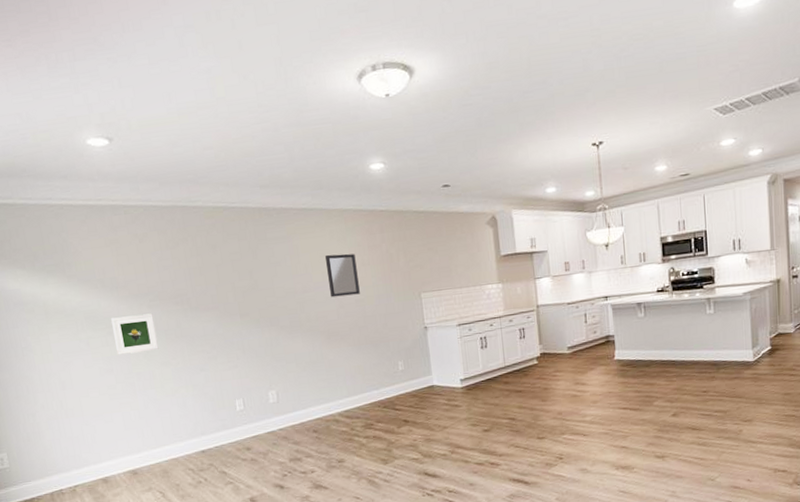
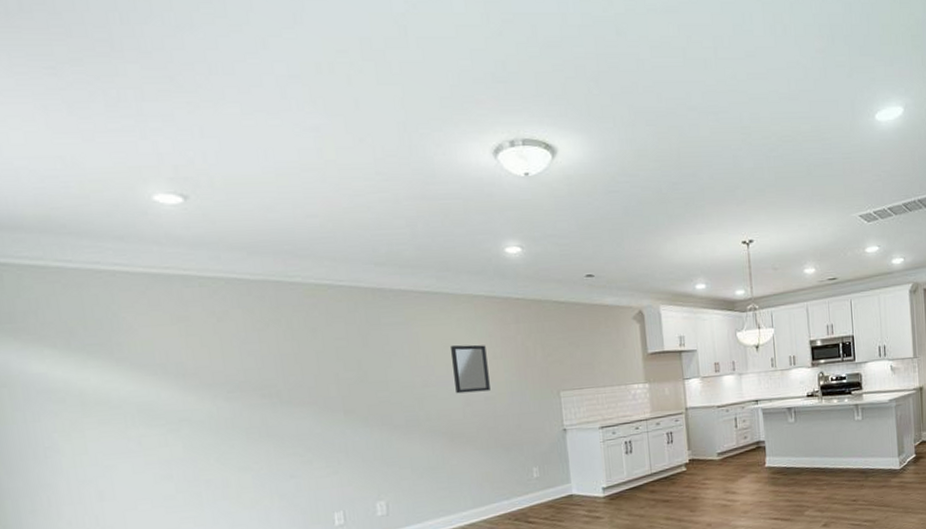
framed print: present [111,313,159,355] -> none [174,407,237,458]

